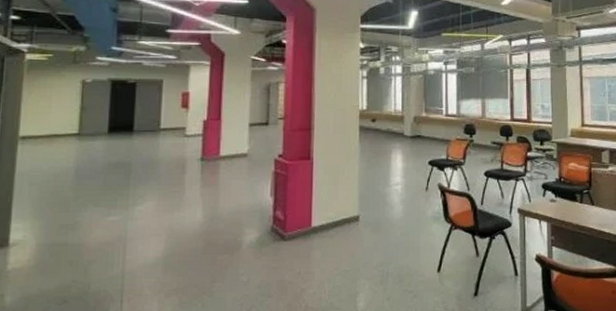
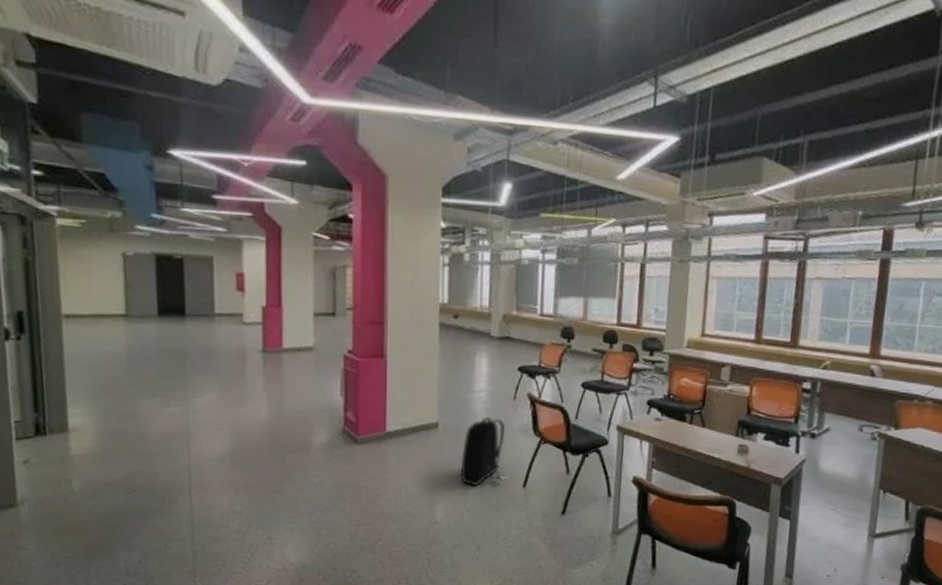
backpack: none [379,208,420,274] -> present [460,417,505,486]

